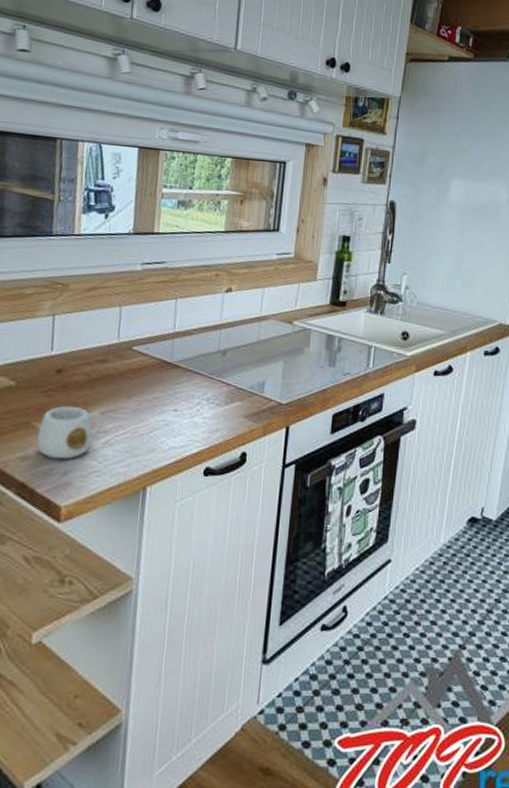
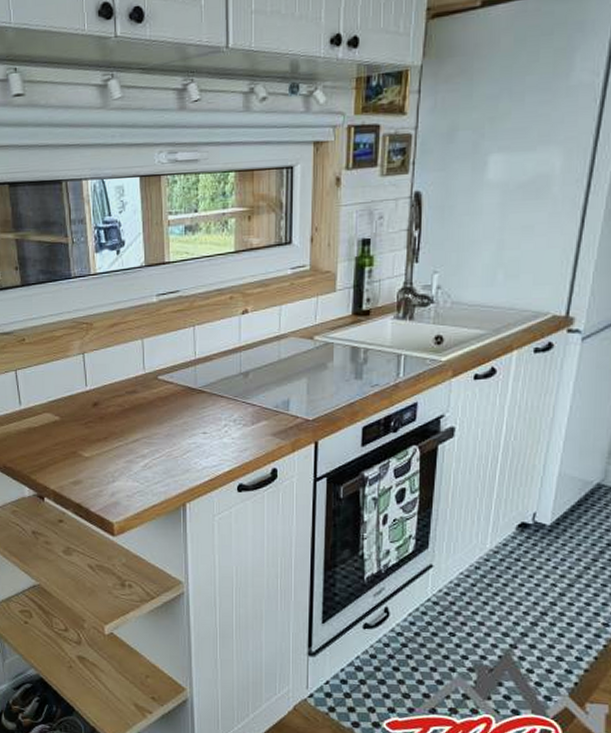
mug: present [36,405,104,460] -> none [84,435,140,483]

